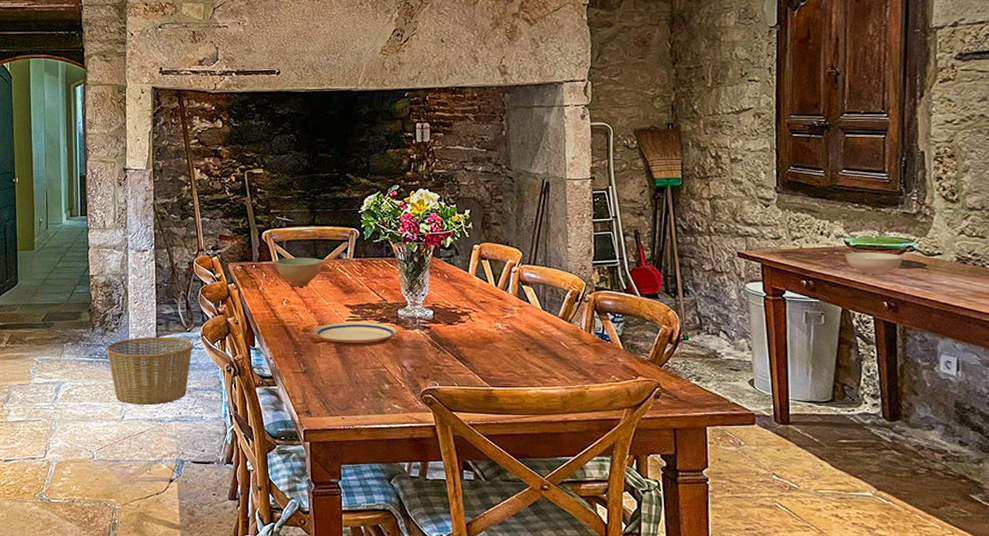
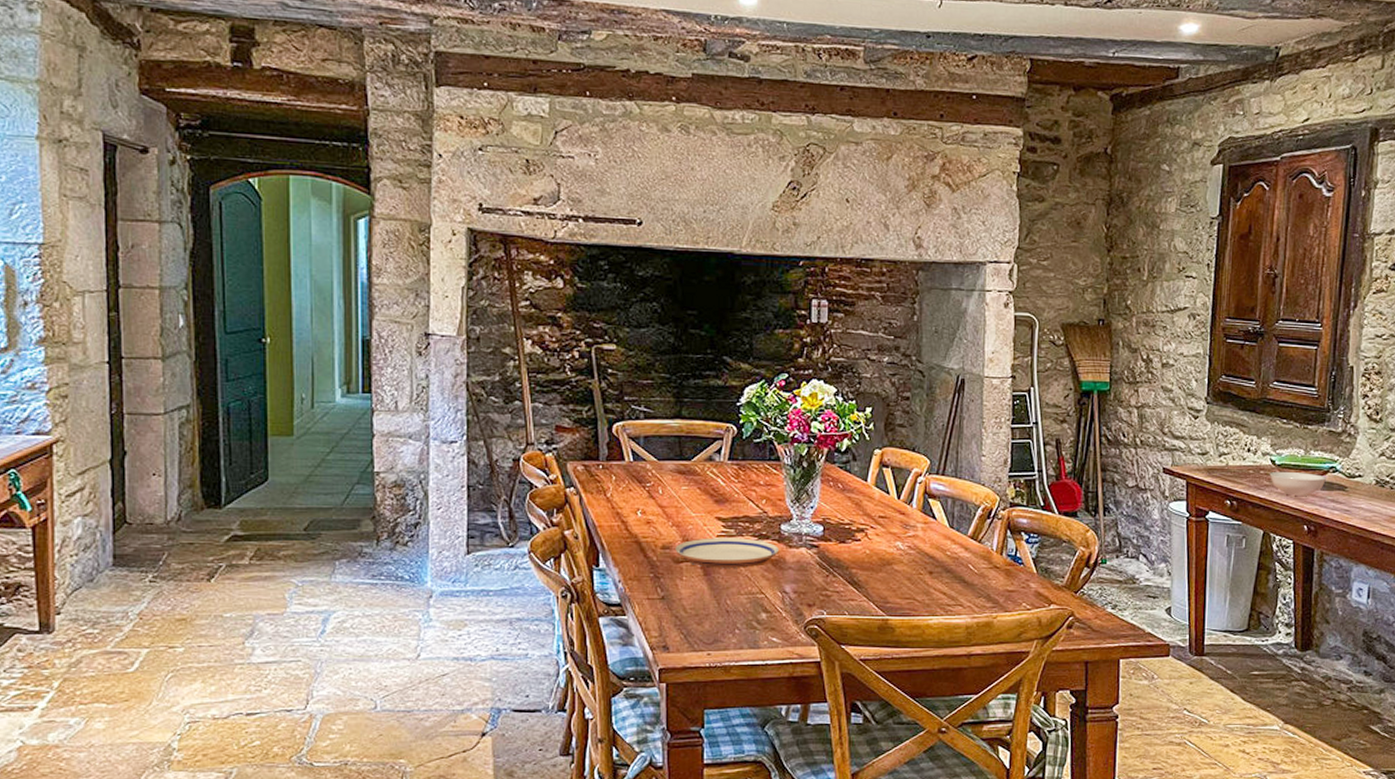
basket: present [107,336,193,405] -> none [397,553,517,639]
bowl: present [275,257,323,287] -> none [628,457,690,494]

